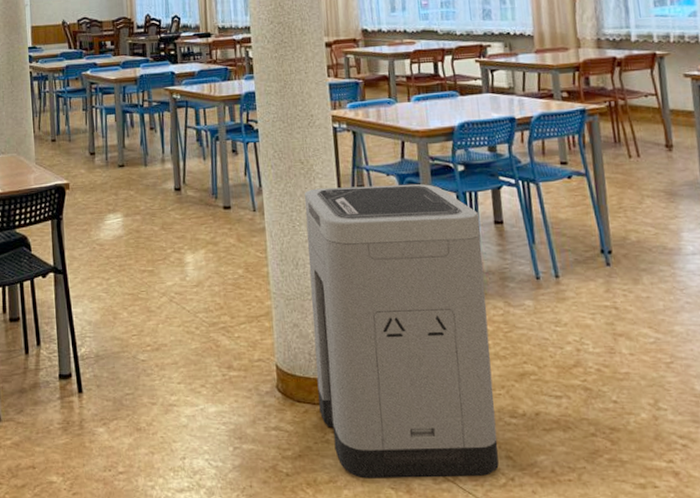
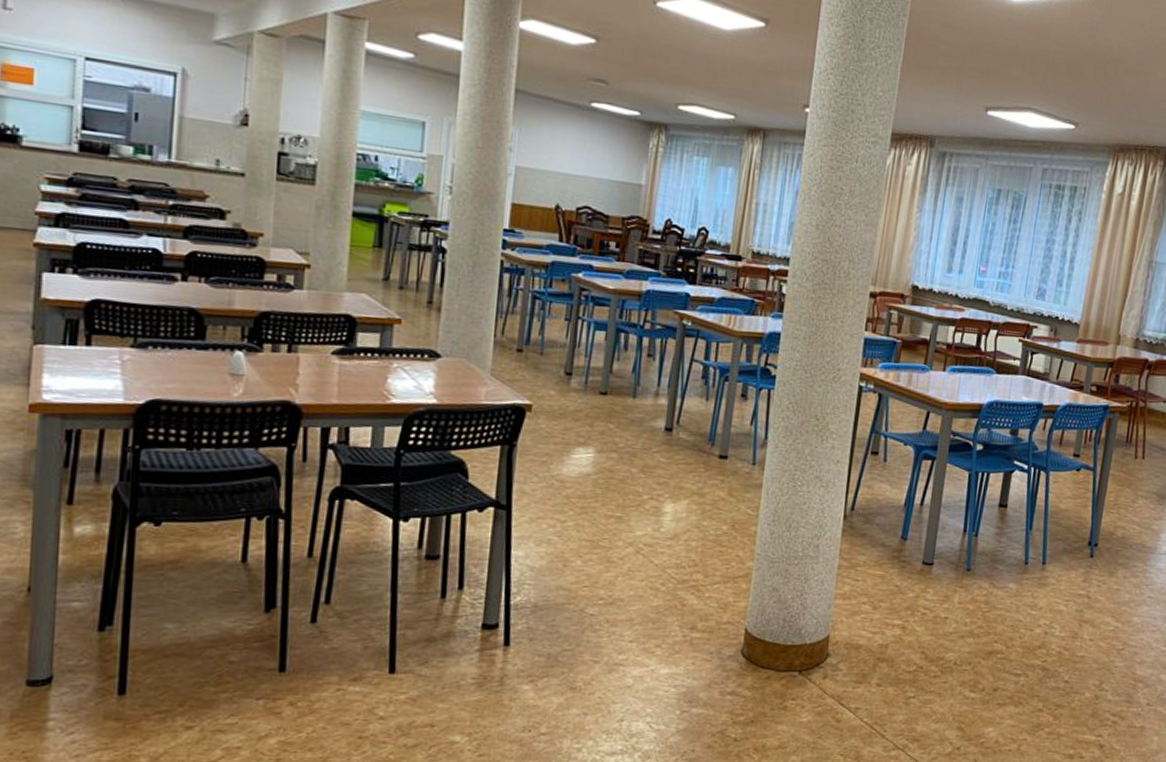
trash can: present [304,183,499,479] -> none [783,448,987,746]

